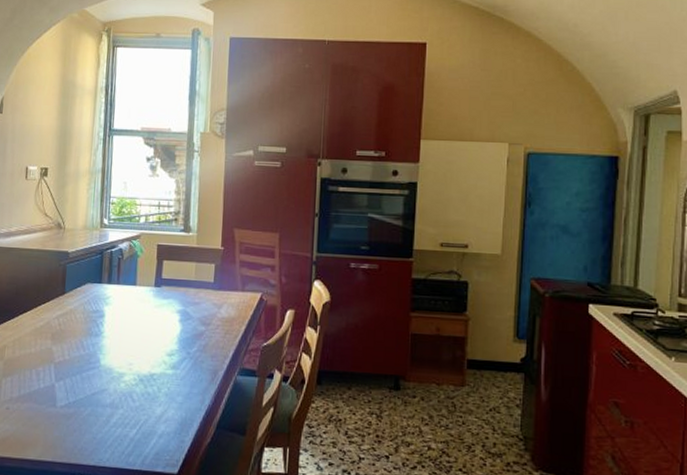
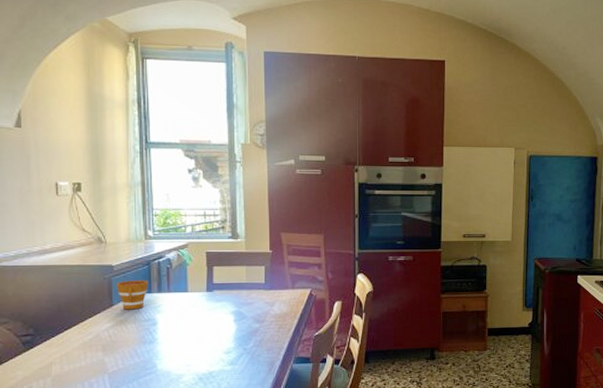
cup: none [70,268,100,300] -> present [116,280,149,310]

